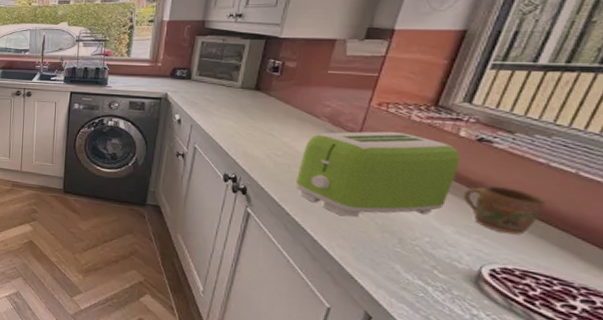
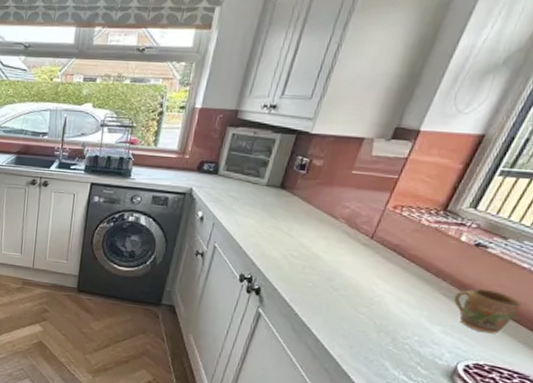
toaster: present [295,131,461,218] -> none [306,234,458,318]

